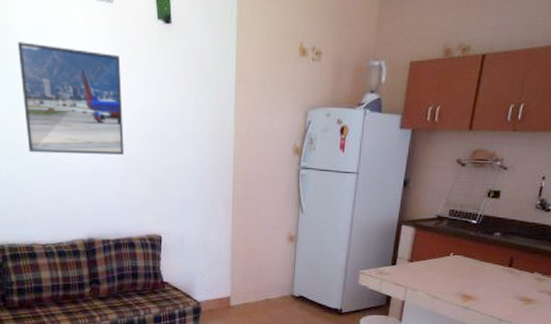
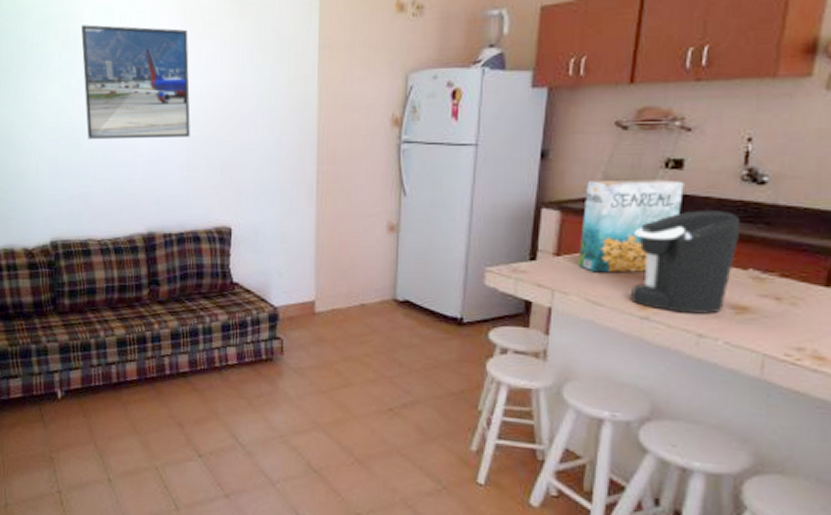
cereal box: none [424,204,499,275] -> present [578,179,684,273]
coffee maker: none [458,229,532,305] -> present [631,210,739,314]

